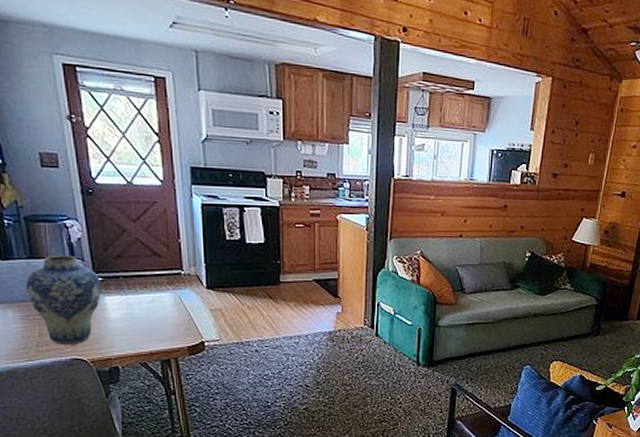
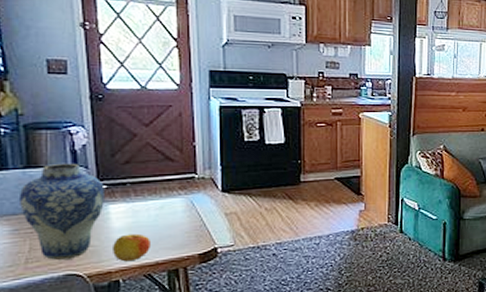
apple: none [111,324,144,350] -> present [113,233,150,262]

